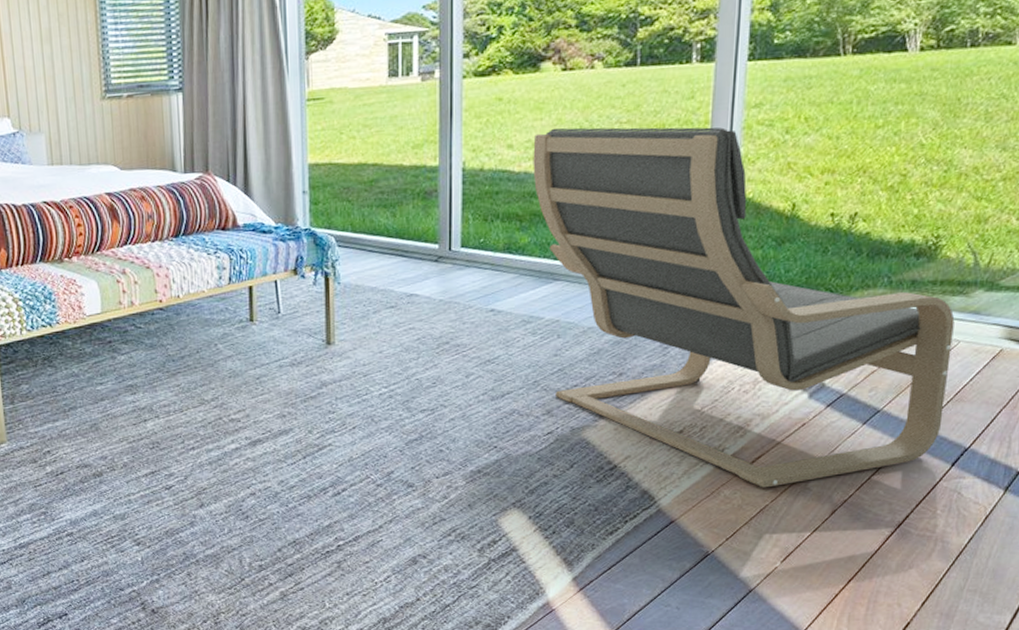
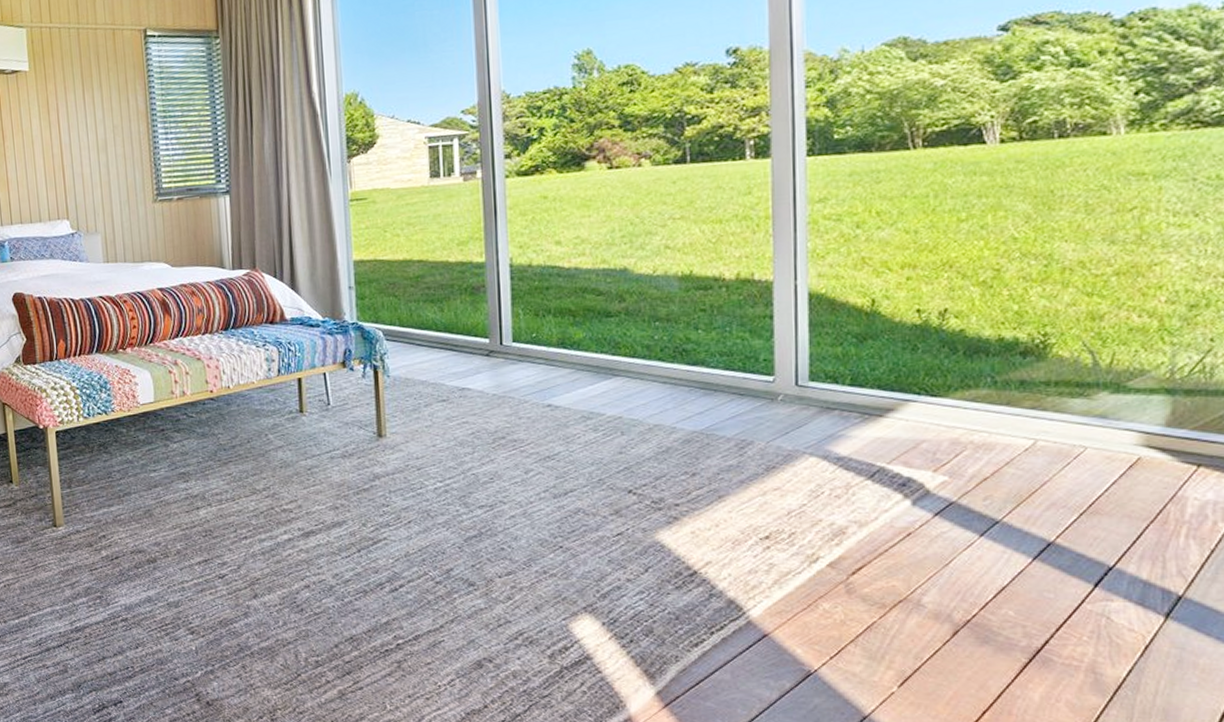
lounge chair: present [533,127,955,488] -> none [582,222,1078,603]

